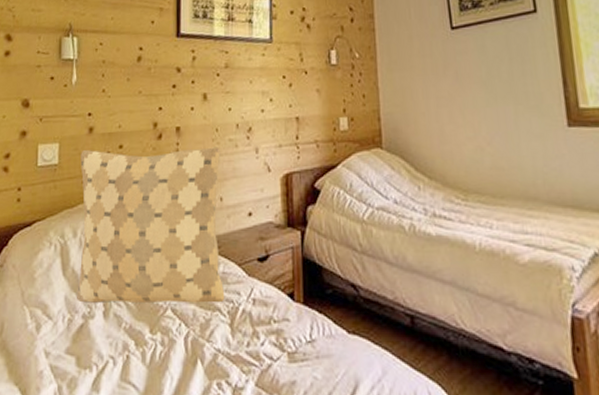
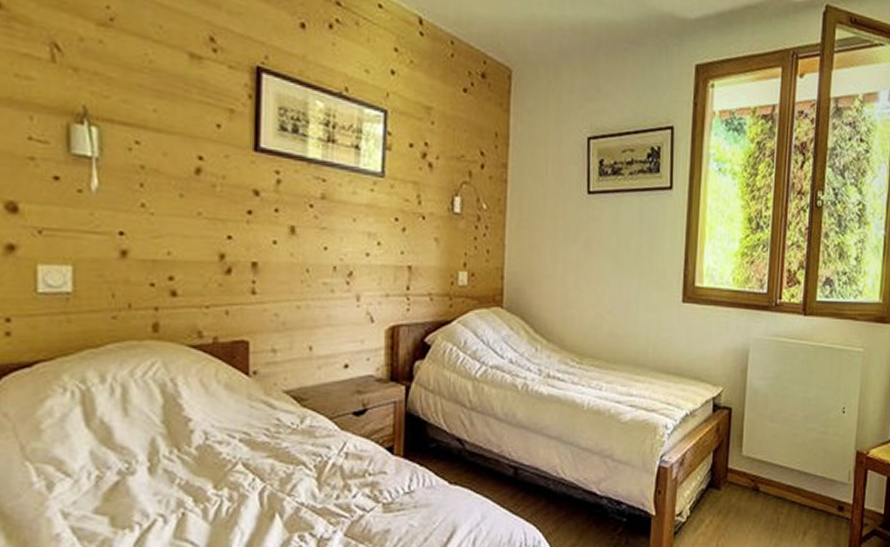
pillow: present [77,147,225,303] -> none [108,278,312,458]

